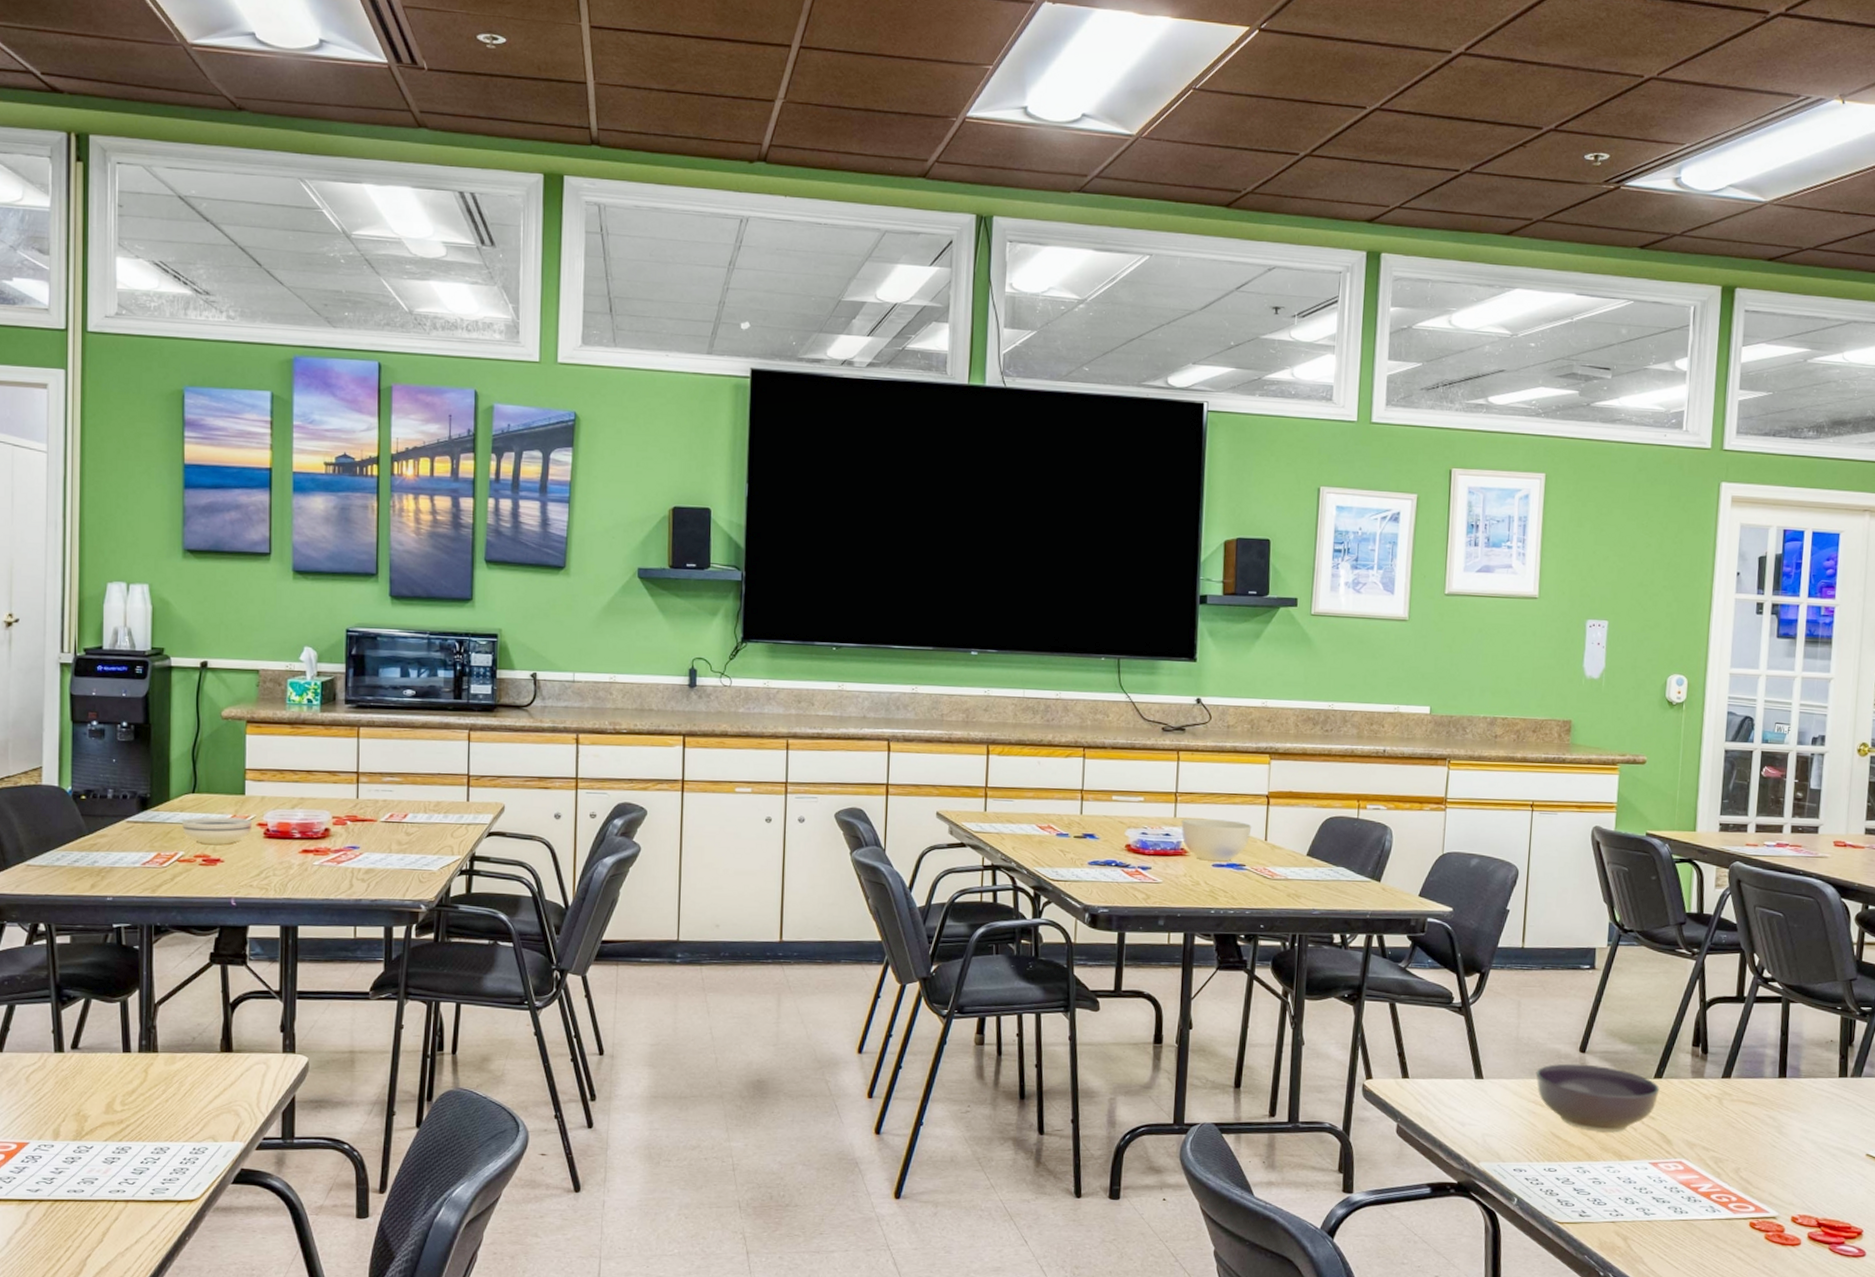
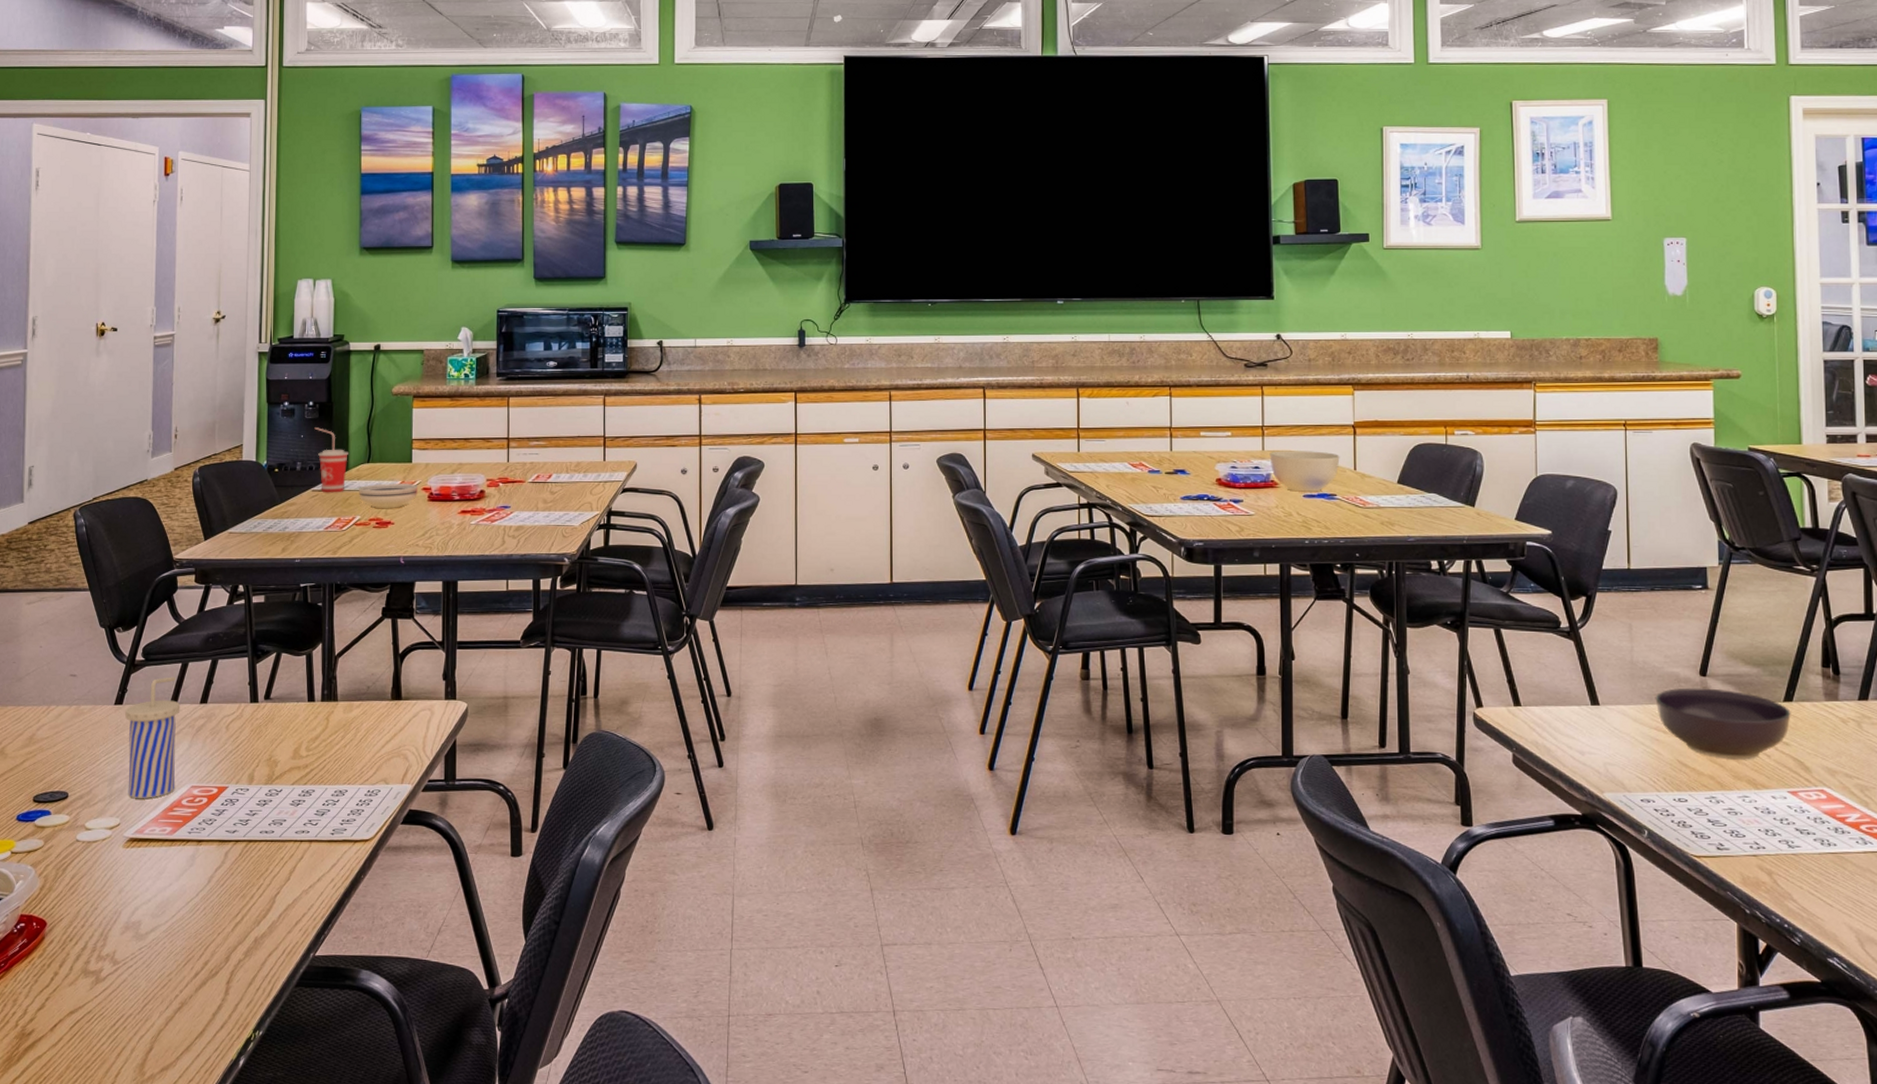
beverage cup: none [128,751,171,826] -> present [314,427,349,494]

